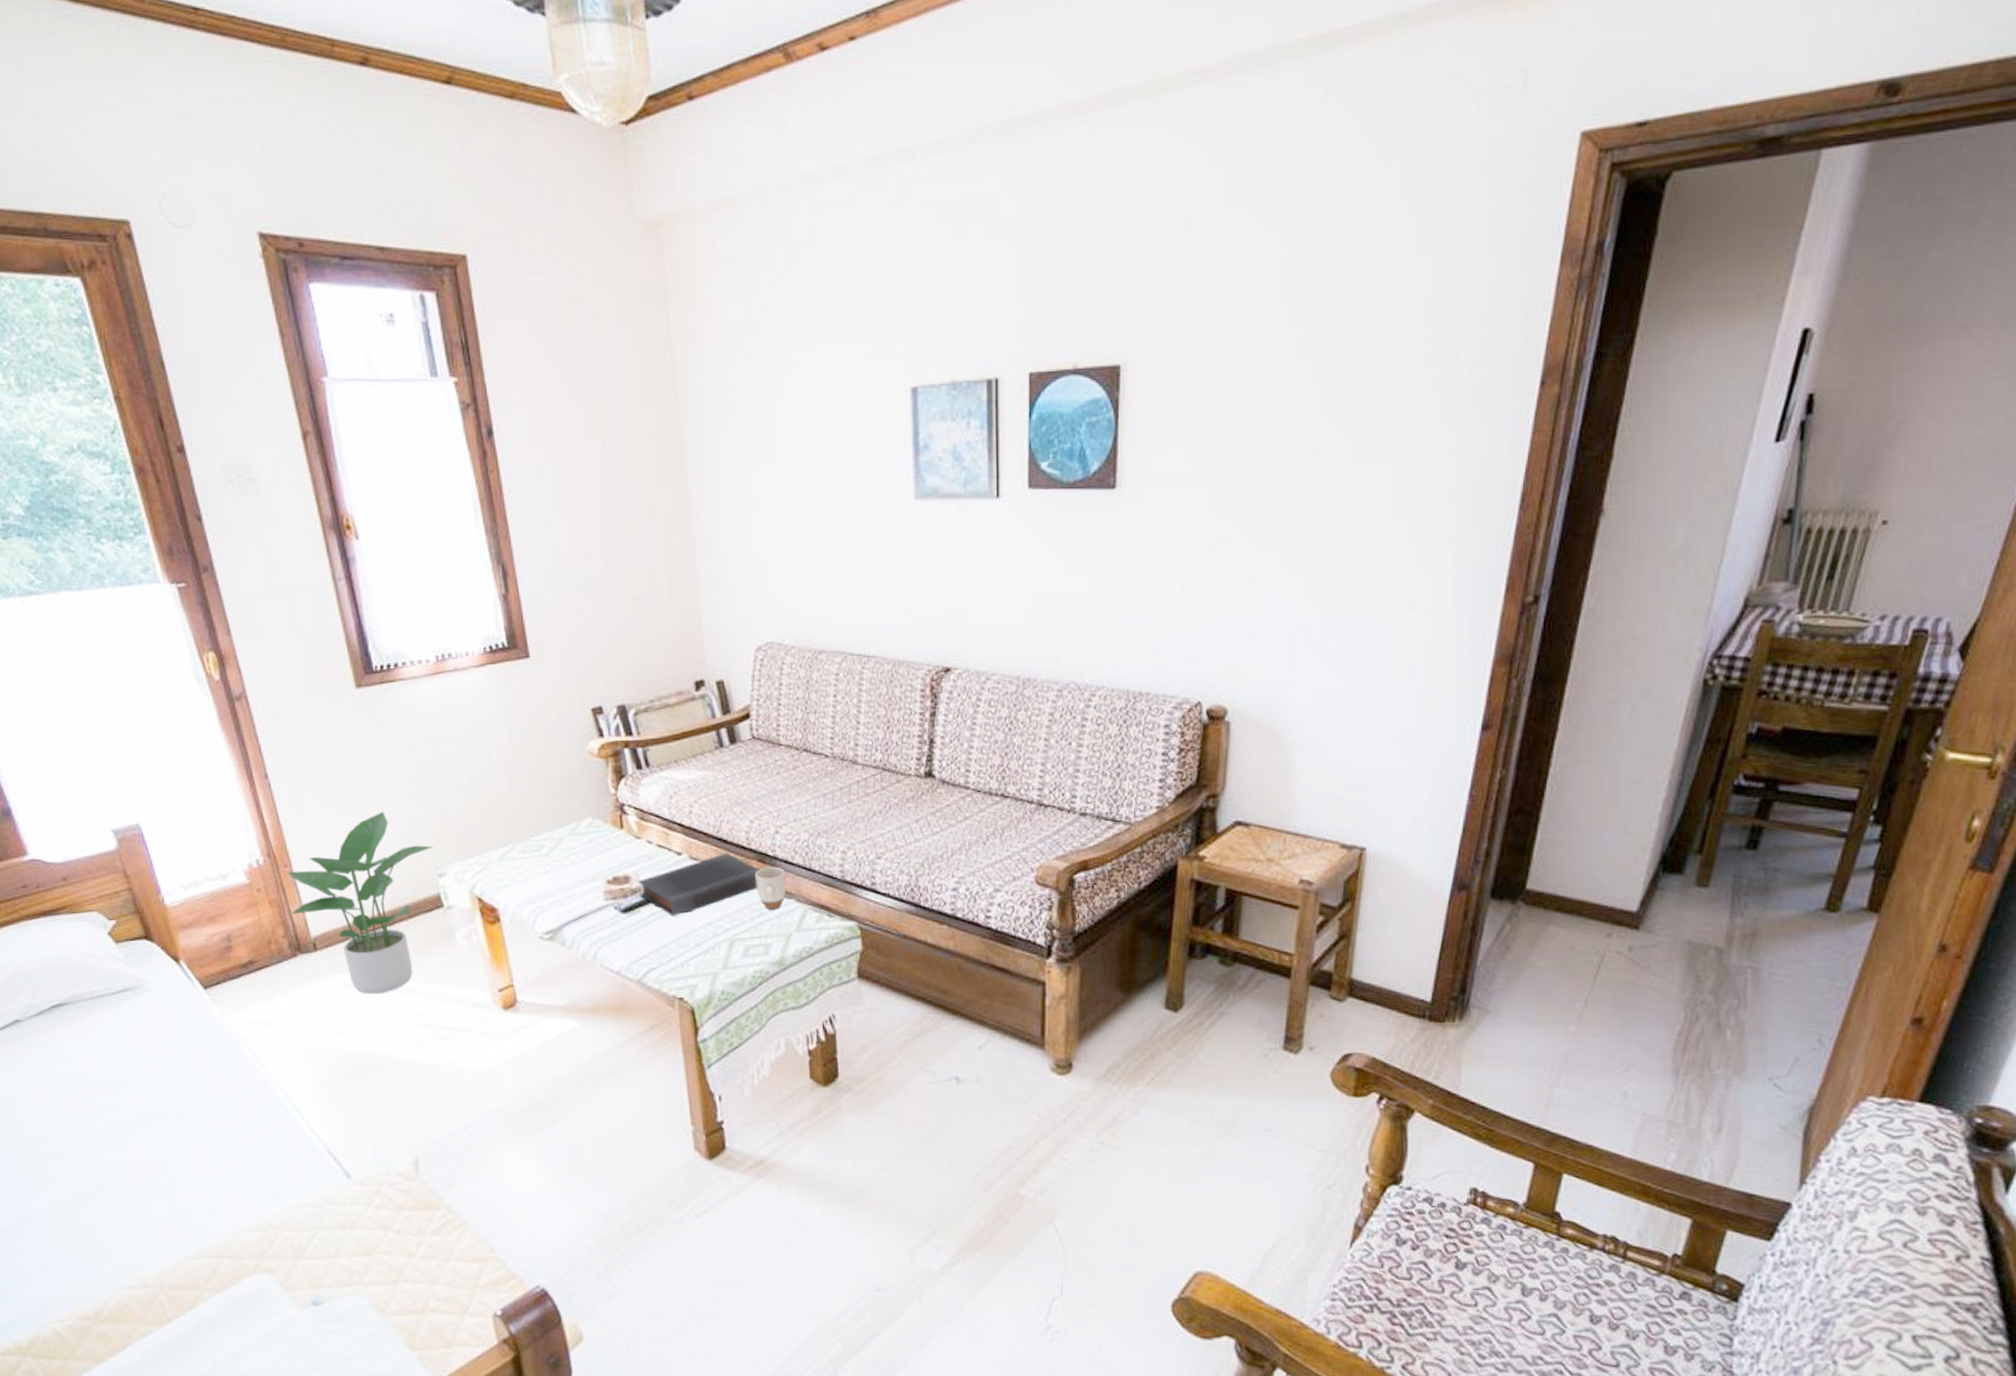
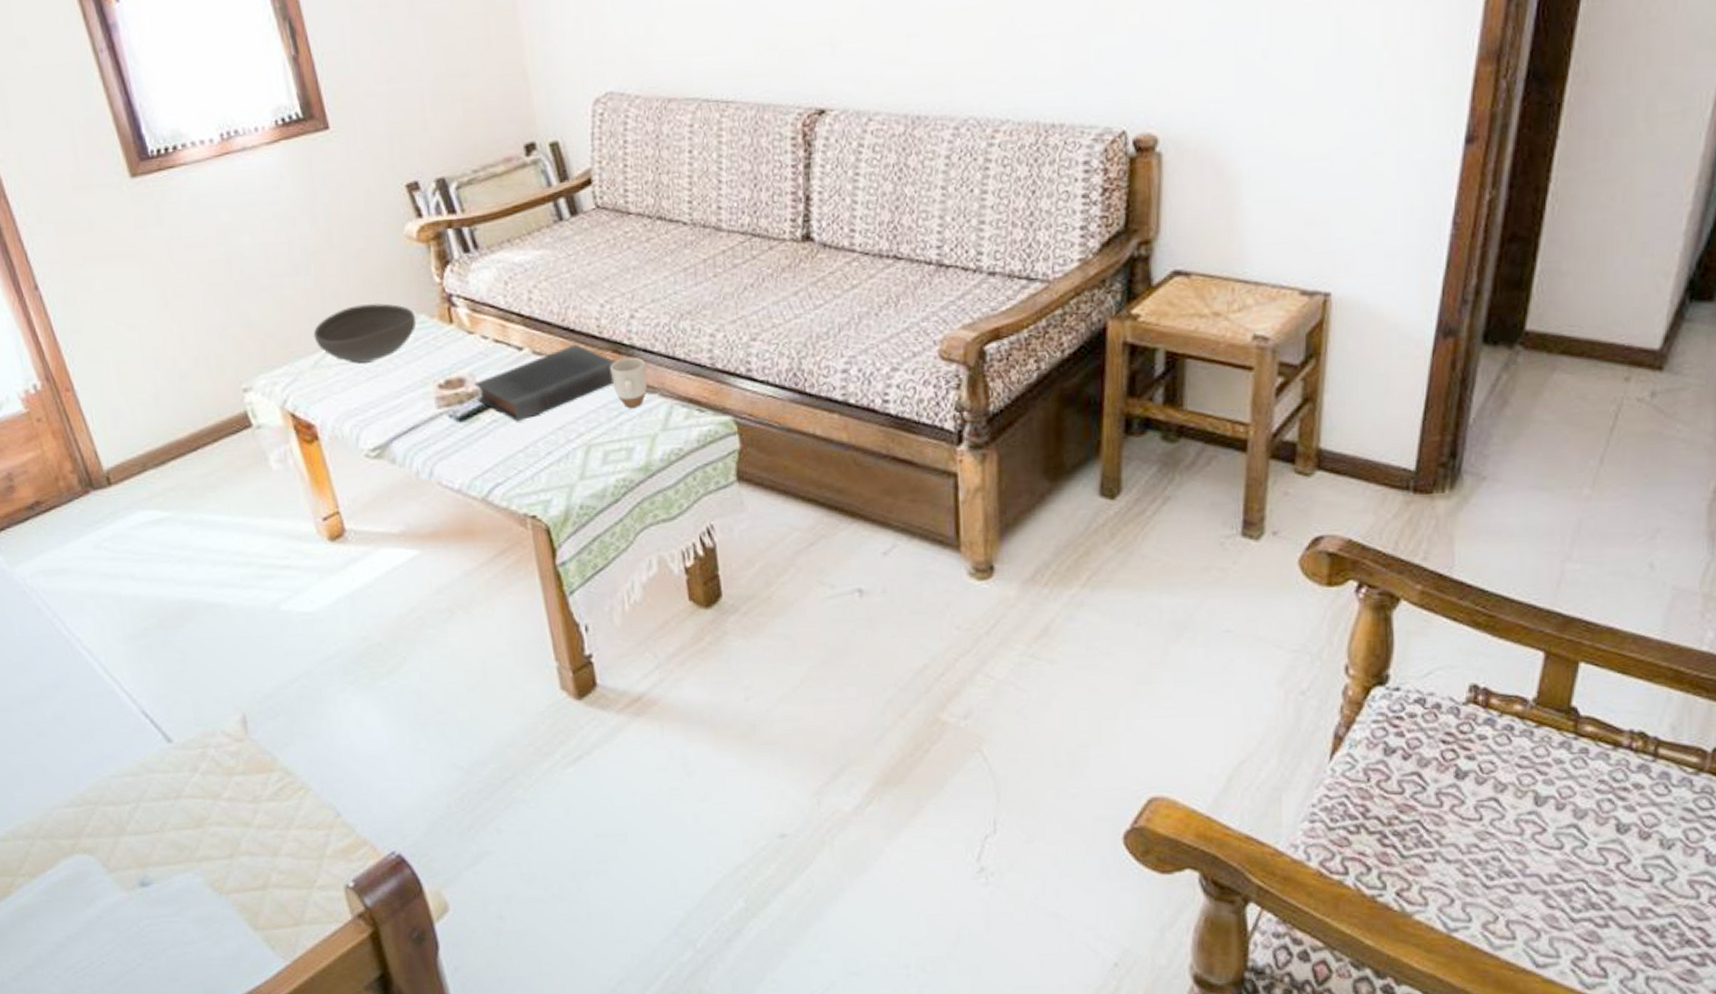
potted plant: present [287,811,434,994] -> none [69,320,236,532]
bowl: none [502,807,592,858] -> present [313,303,417,363]

